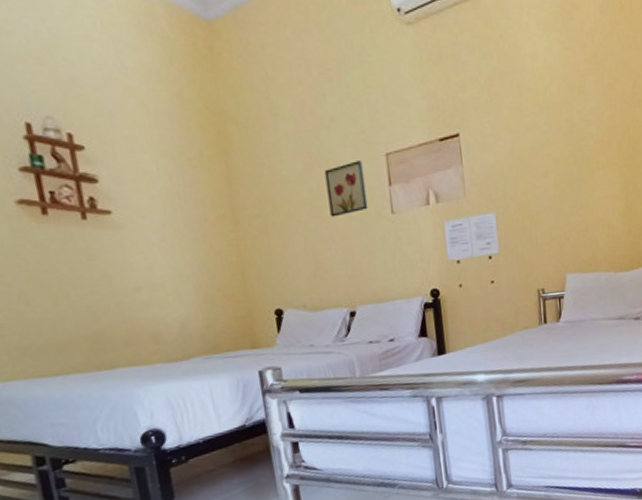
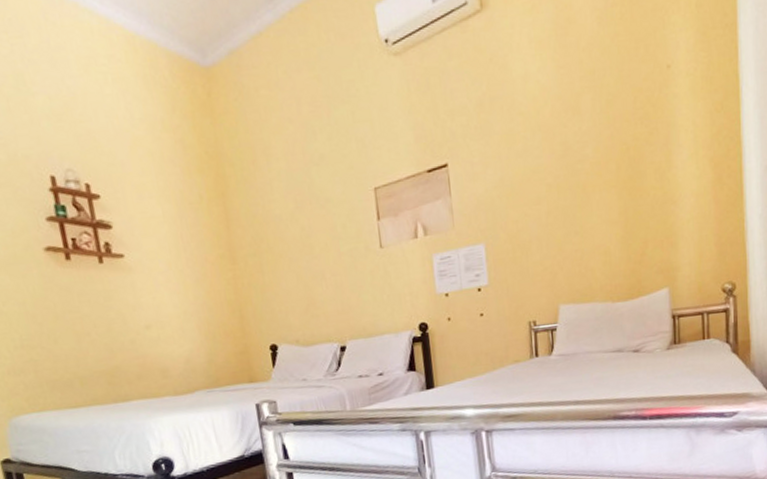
wall art: present [324,160,368,217] -> none [315,196,357,254]

